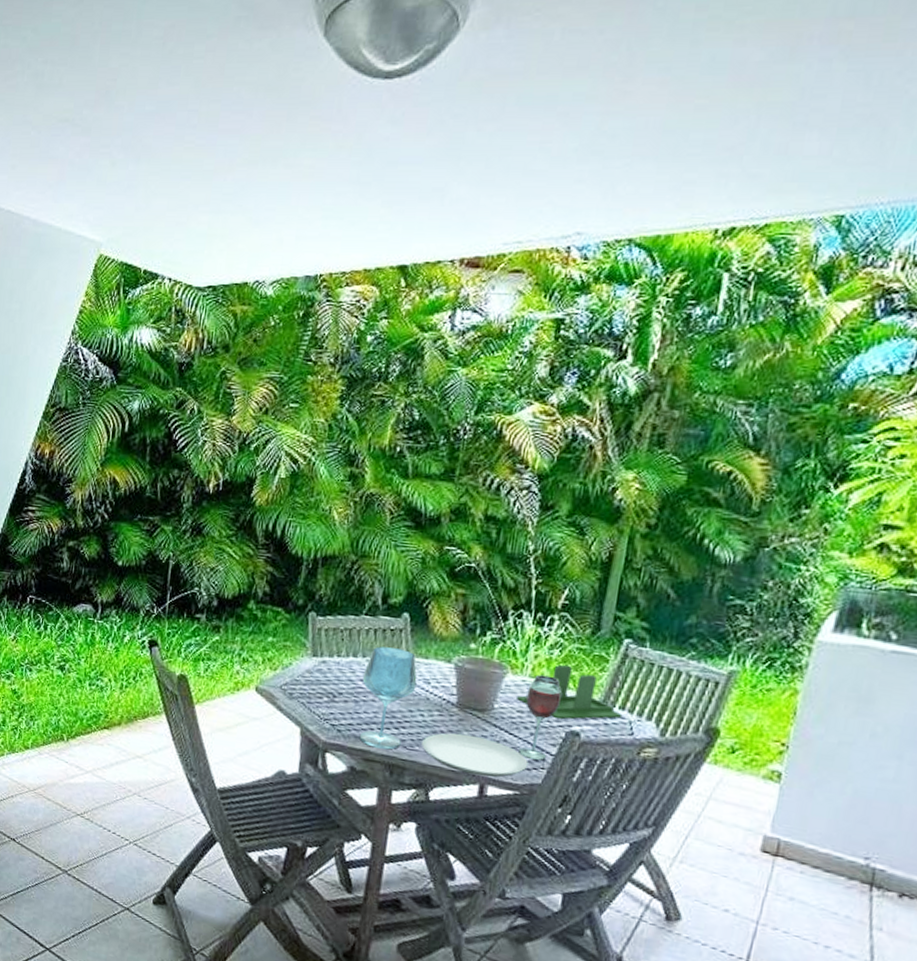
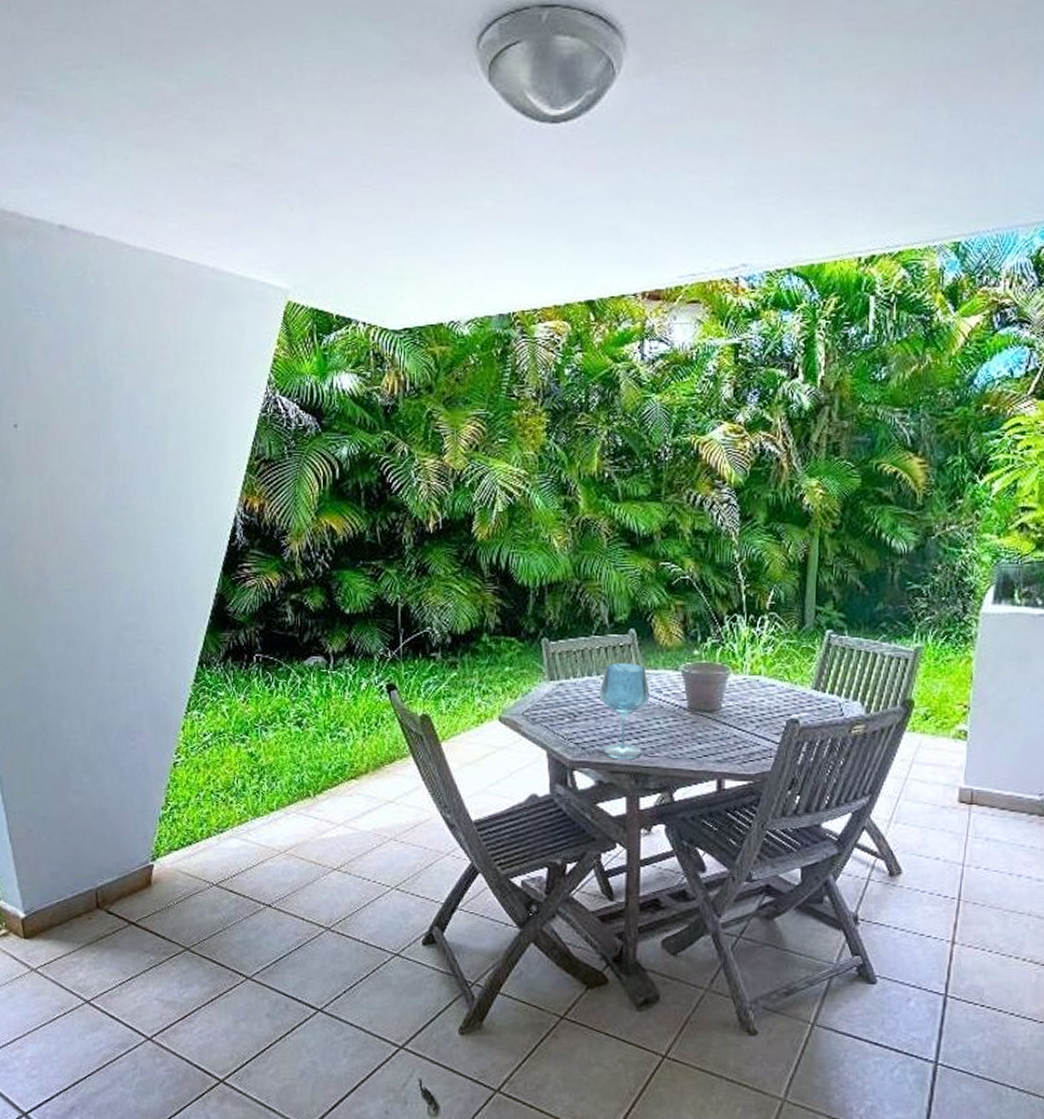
plate: present [422,733,529,778] -> none [661,735,758,772]
napkin holder: present [517,664,623,719] -> none [741,659,833,709]
wineglass: present [518,674,562,761] -> none [748,671,778,750]

